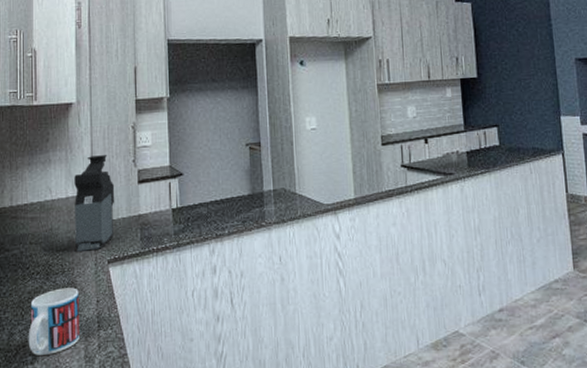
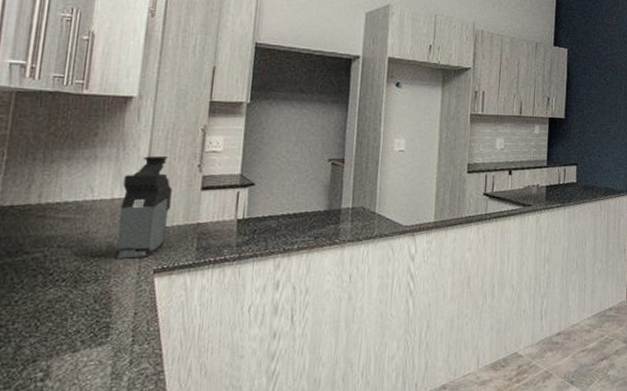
mug: present [28,287,79,355] -> none [40,298,113,372]

